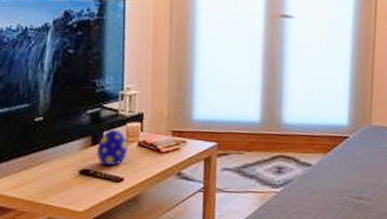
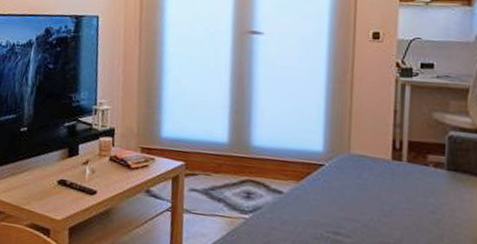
decorative egg: present [96,129,128,167] -> none [72,142,101,179]

